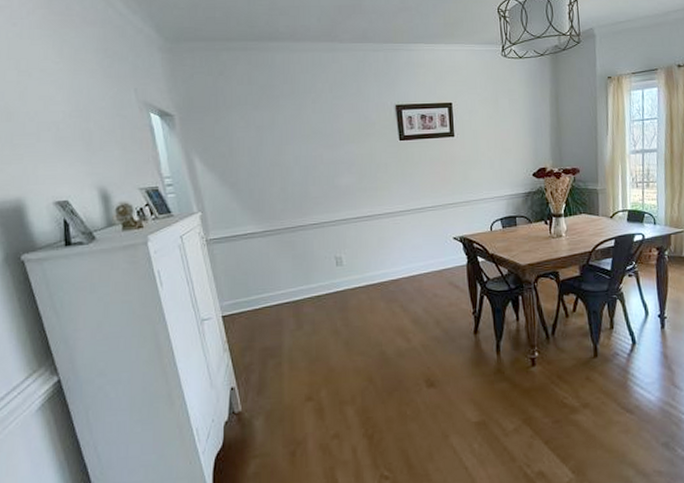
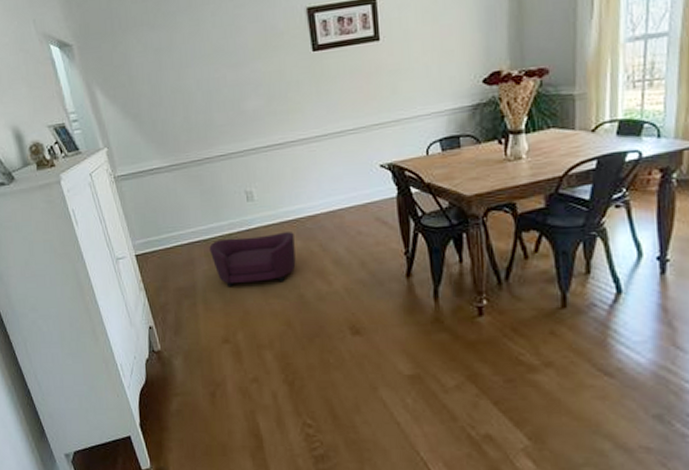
dog bed: none [298,294,379,346] -> present [209,232,296,287]

